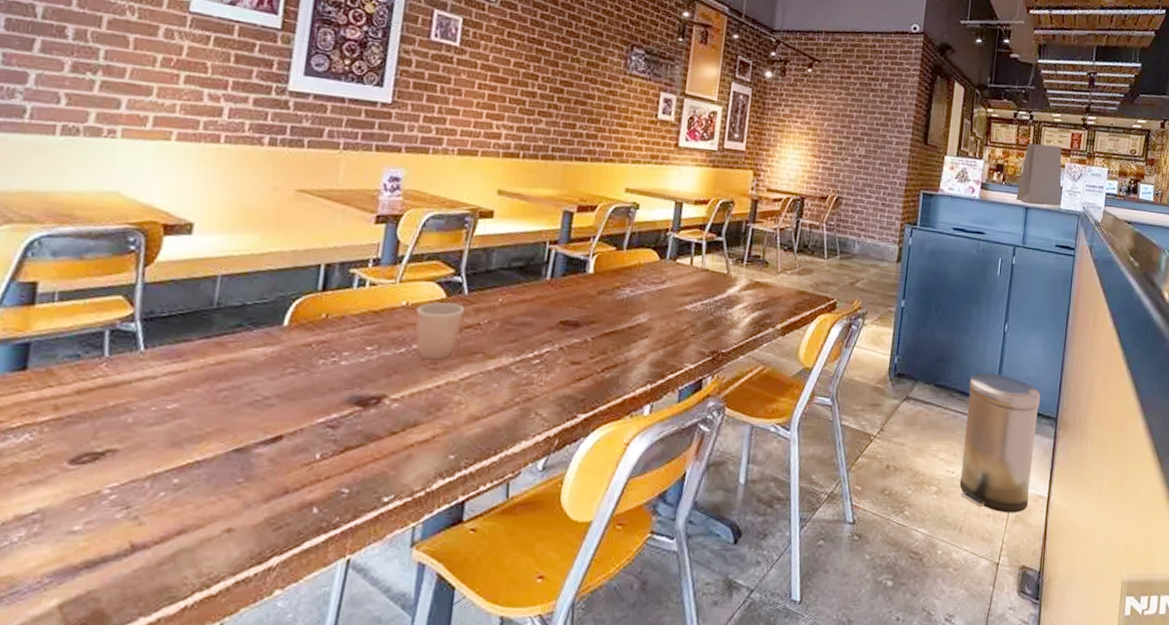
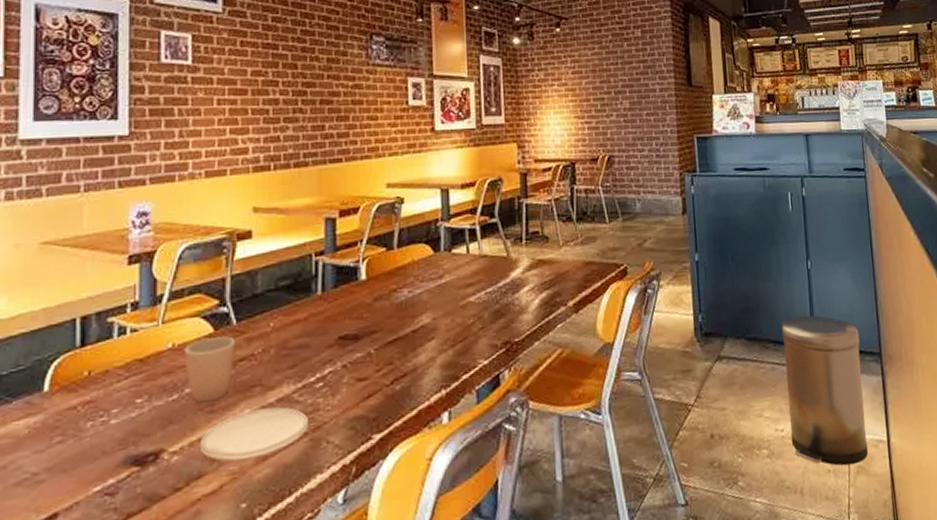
plate: none [418,374,522,418] -> present [199,407,309,462]
paper bag: present [1016,142,1062,206] -> none [793,66,842,130]

